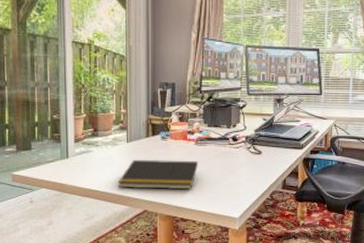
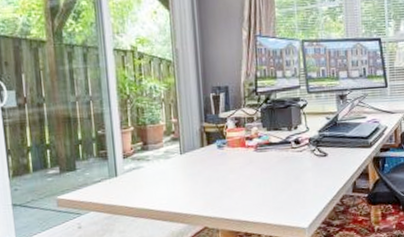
notepad: present [116,159,198,190] -> none [172,169,260,205]

